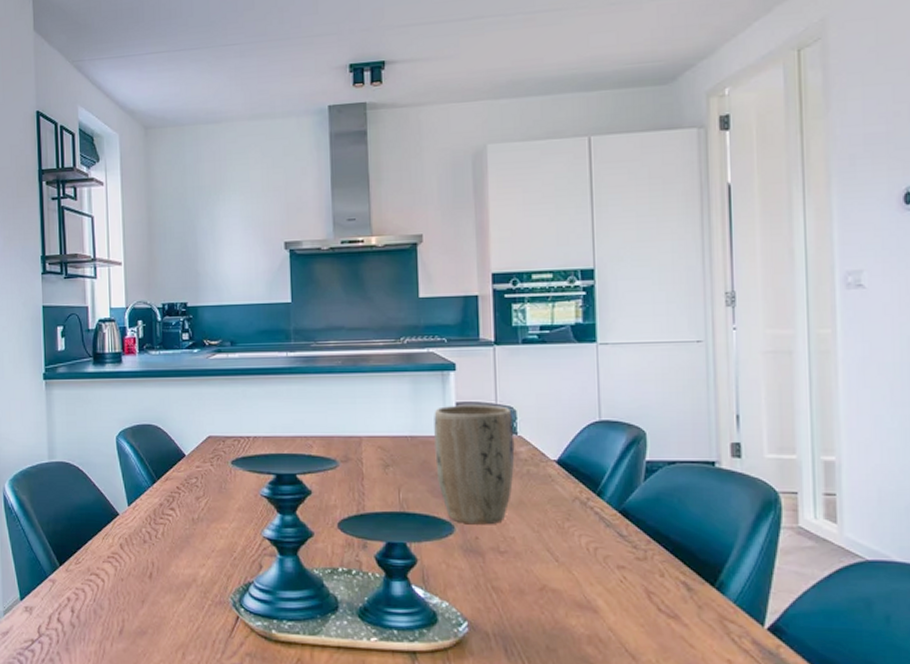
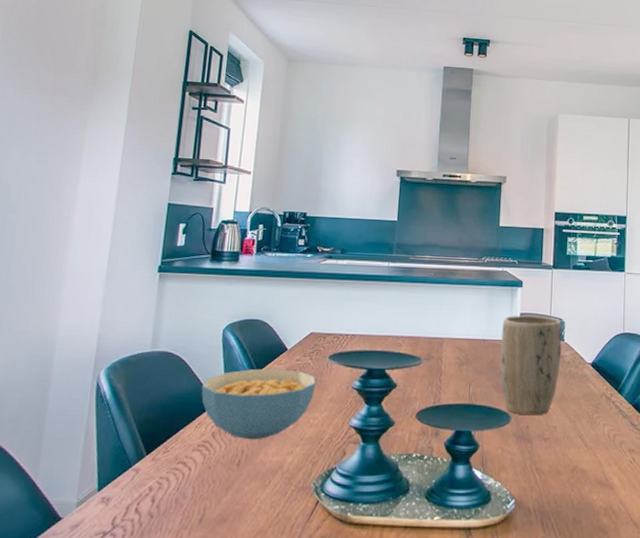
cereal bowl: none [103,477,221,552] -> present [201,368,317,440]

